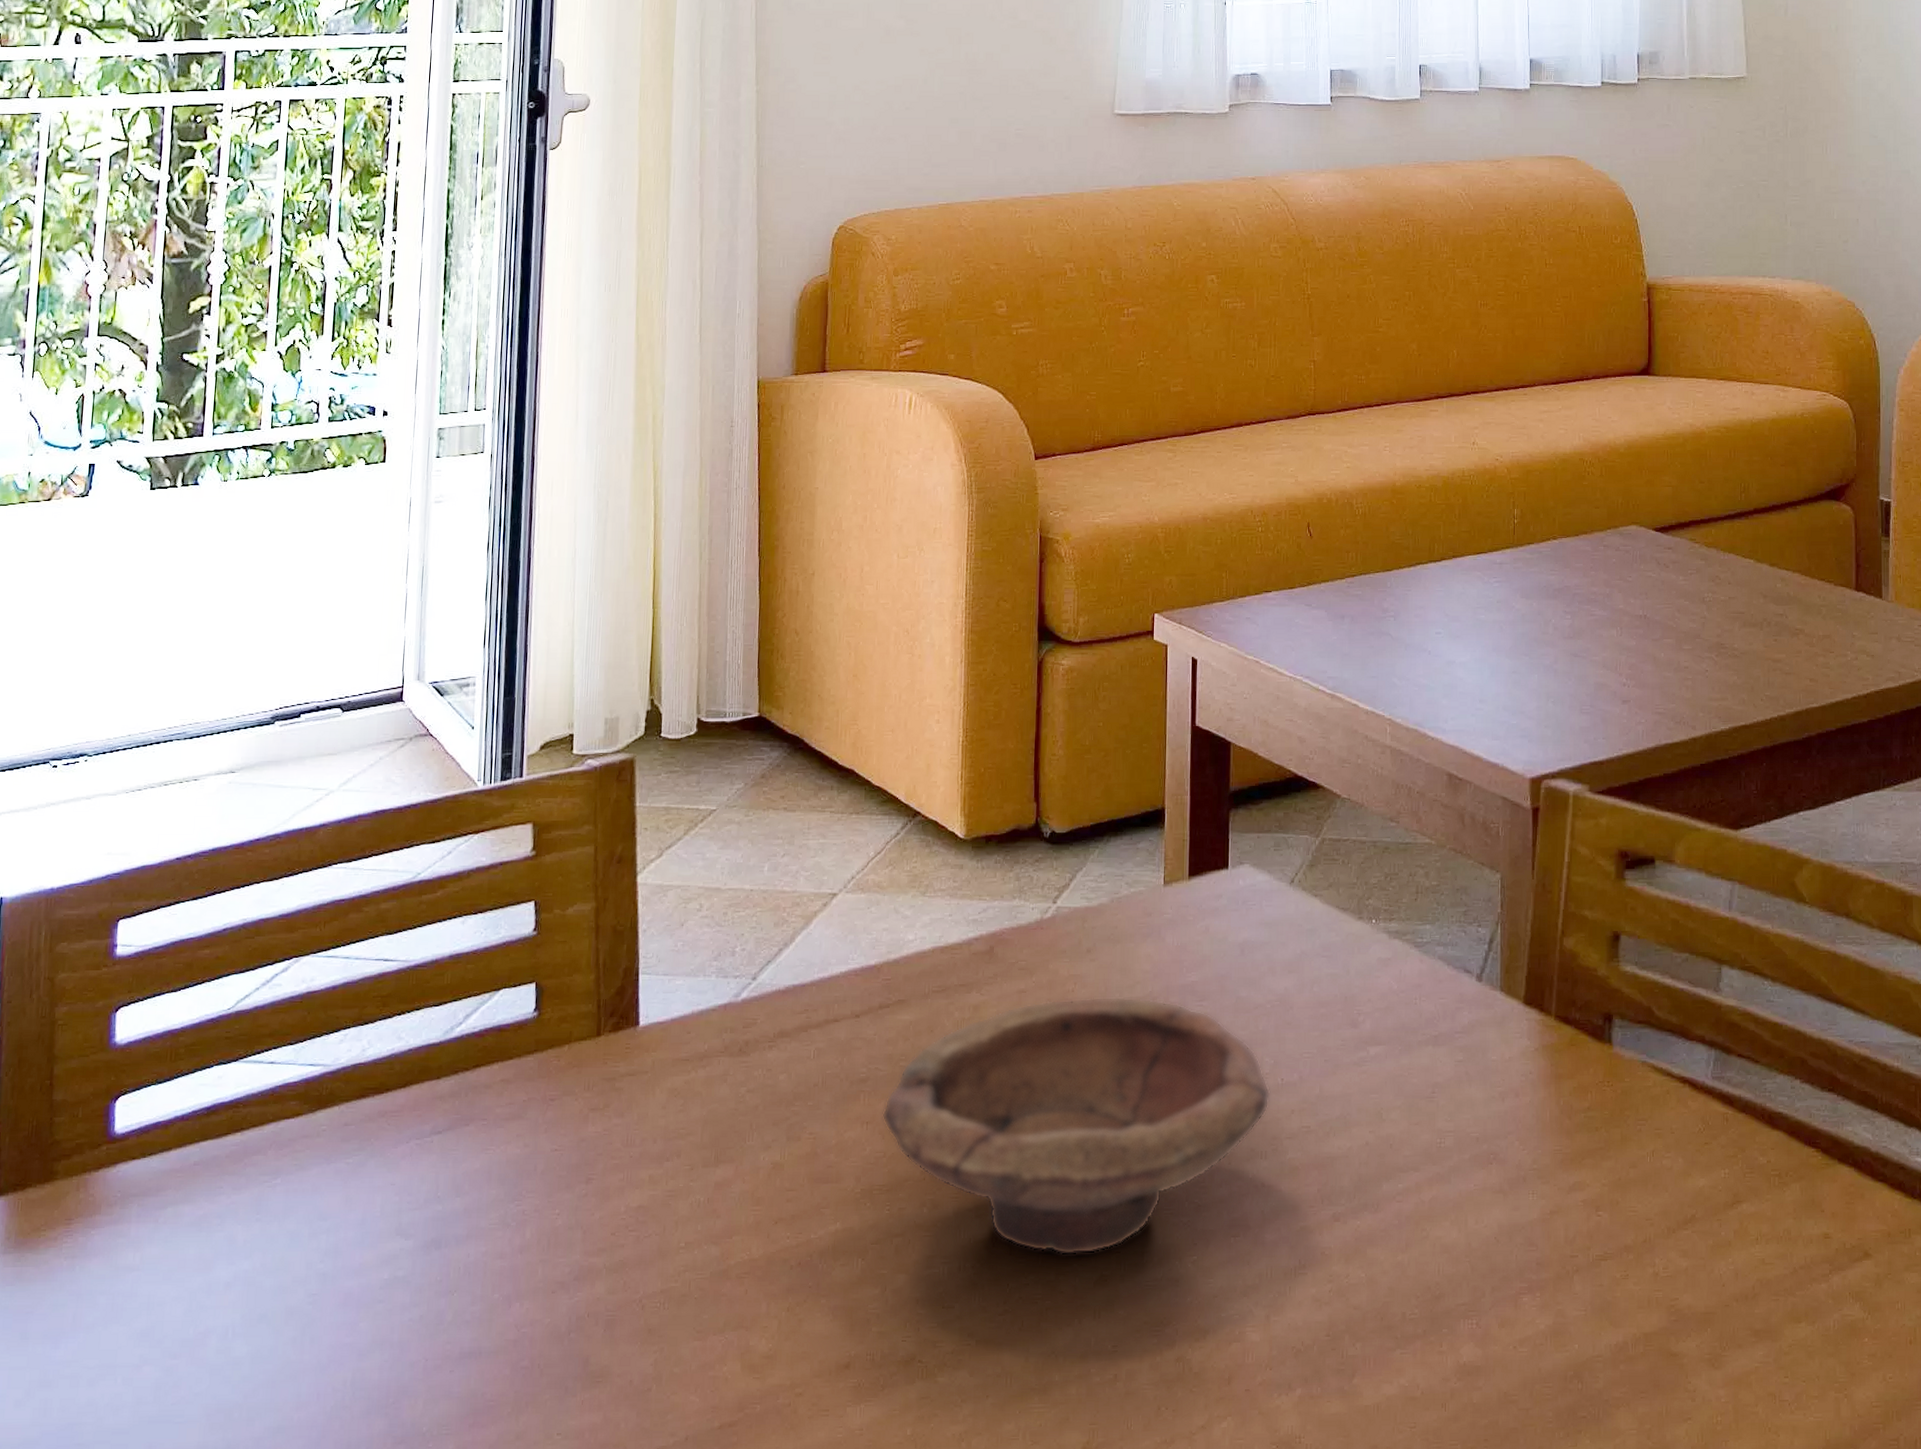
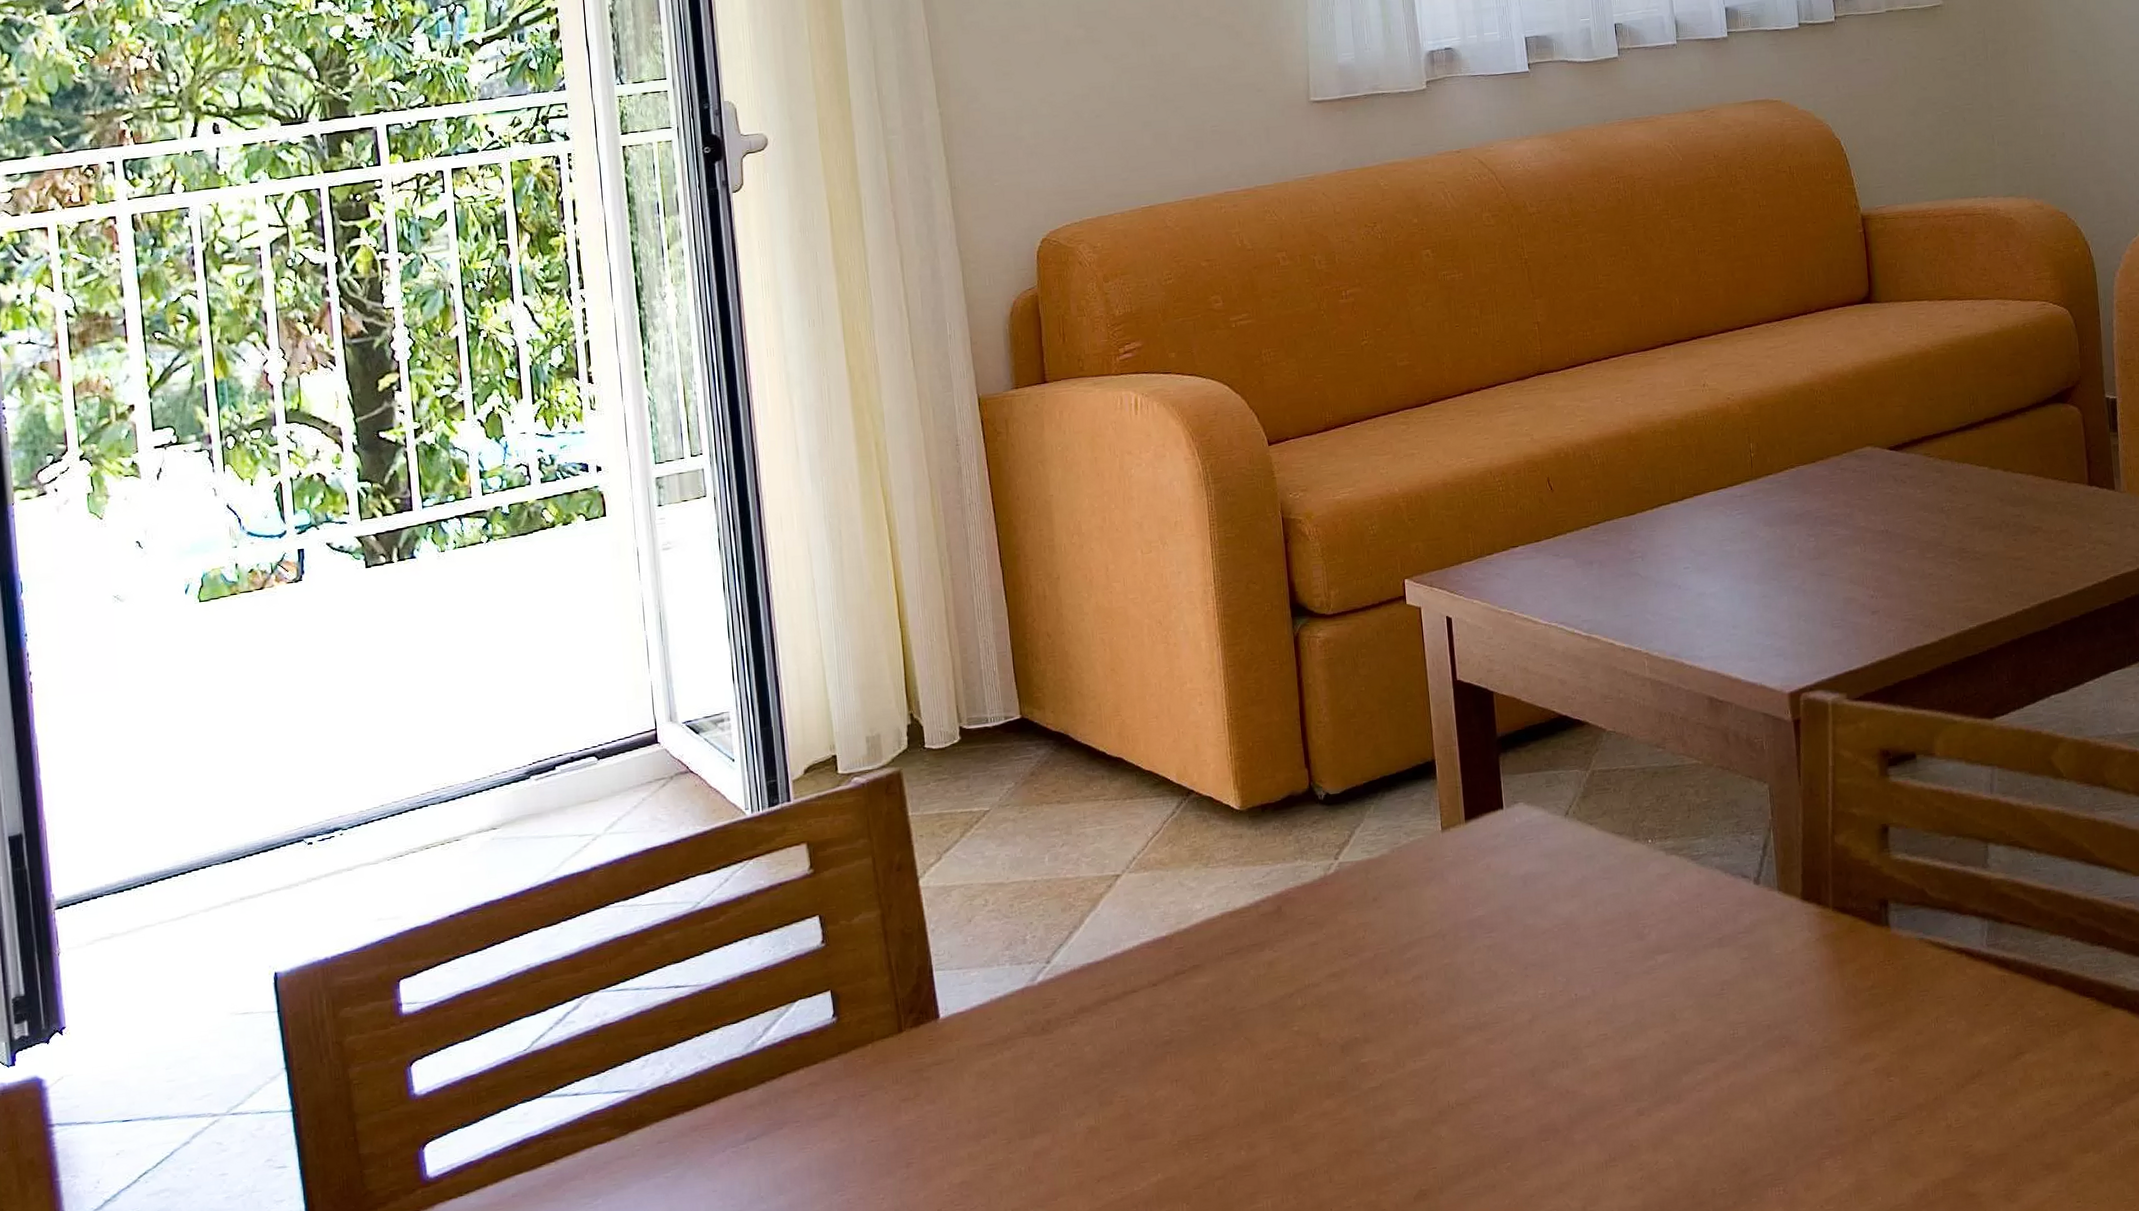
bowl: present [882,996,1271,1256] -> none [1190,936,1566,1178]

